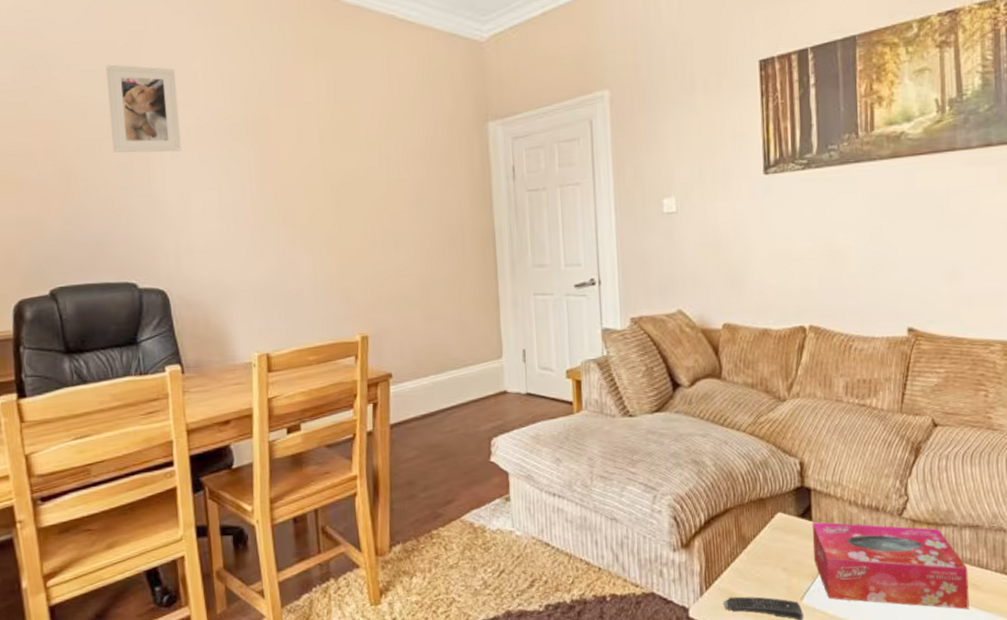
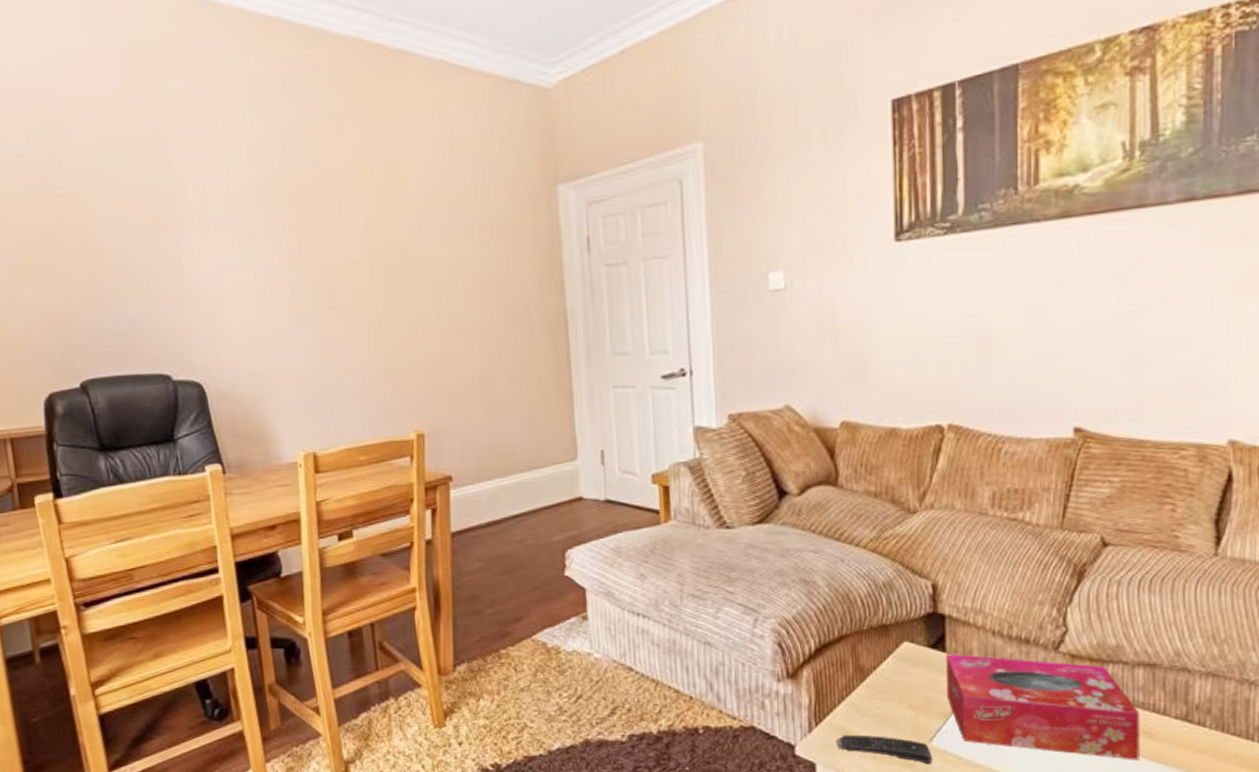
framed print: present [106,64,181,153] -> none [125,129,212,230]

